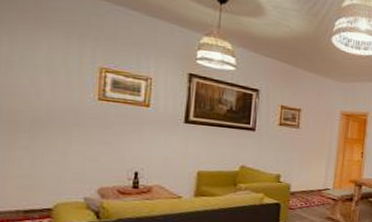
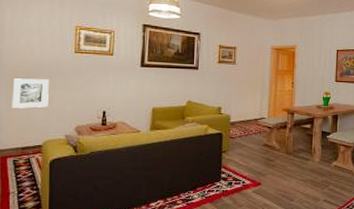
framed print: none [10,125,63,164] -> present [12,78,49,108]

